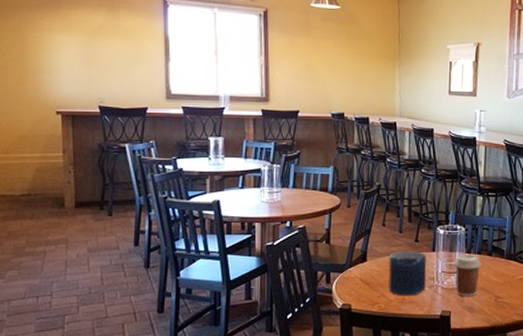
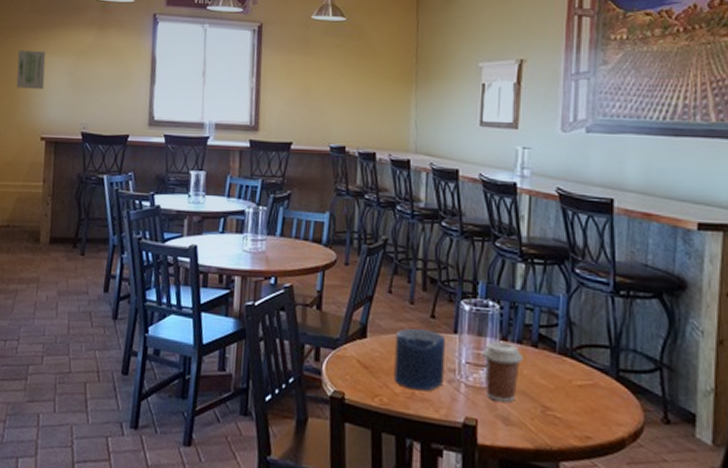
wall art: none [22,28,55,66] -> present [16,50,46,89]

